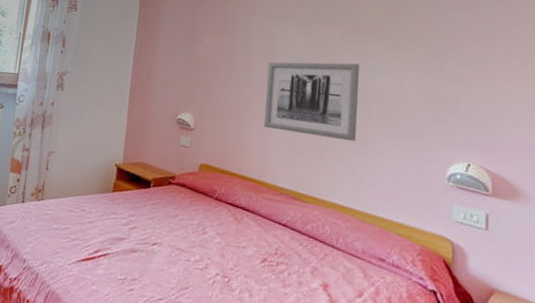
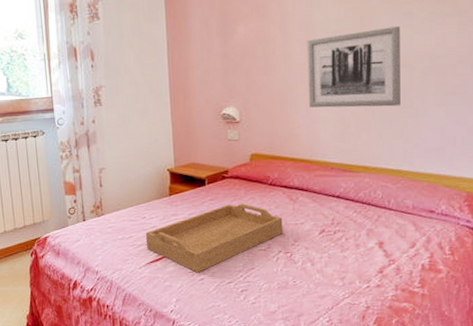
serving tray: none [80,212,225,282] -> present [145,204,283,273]

